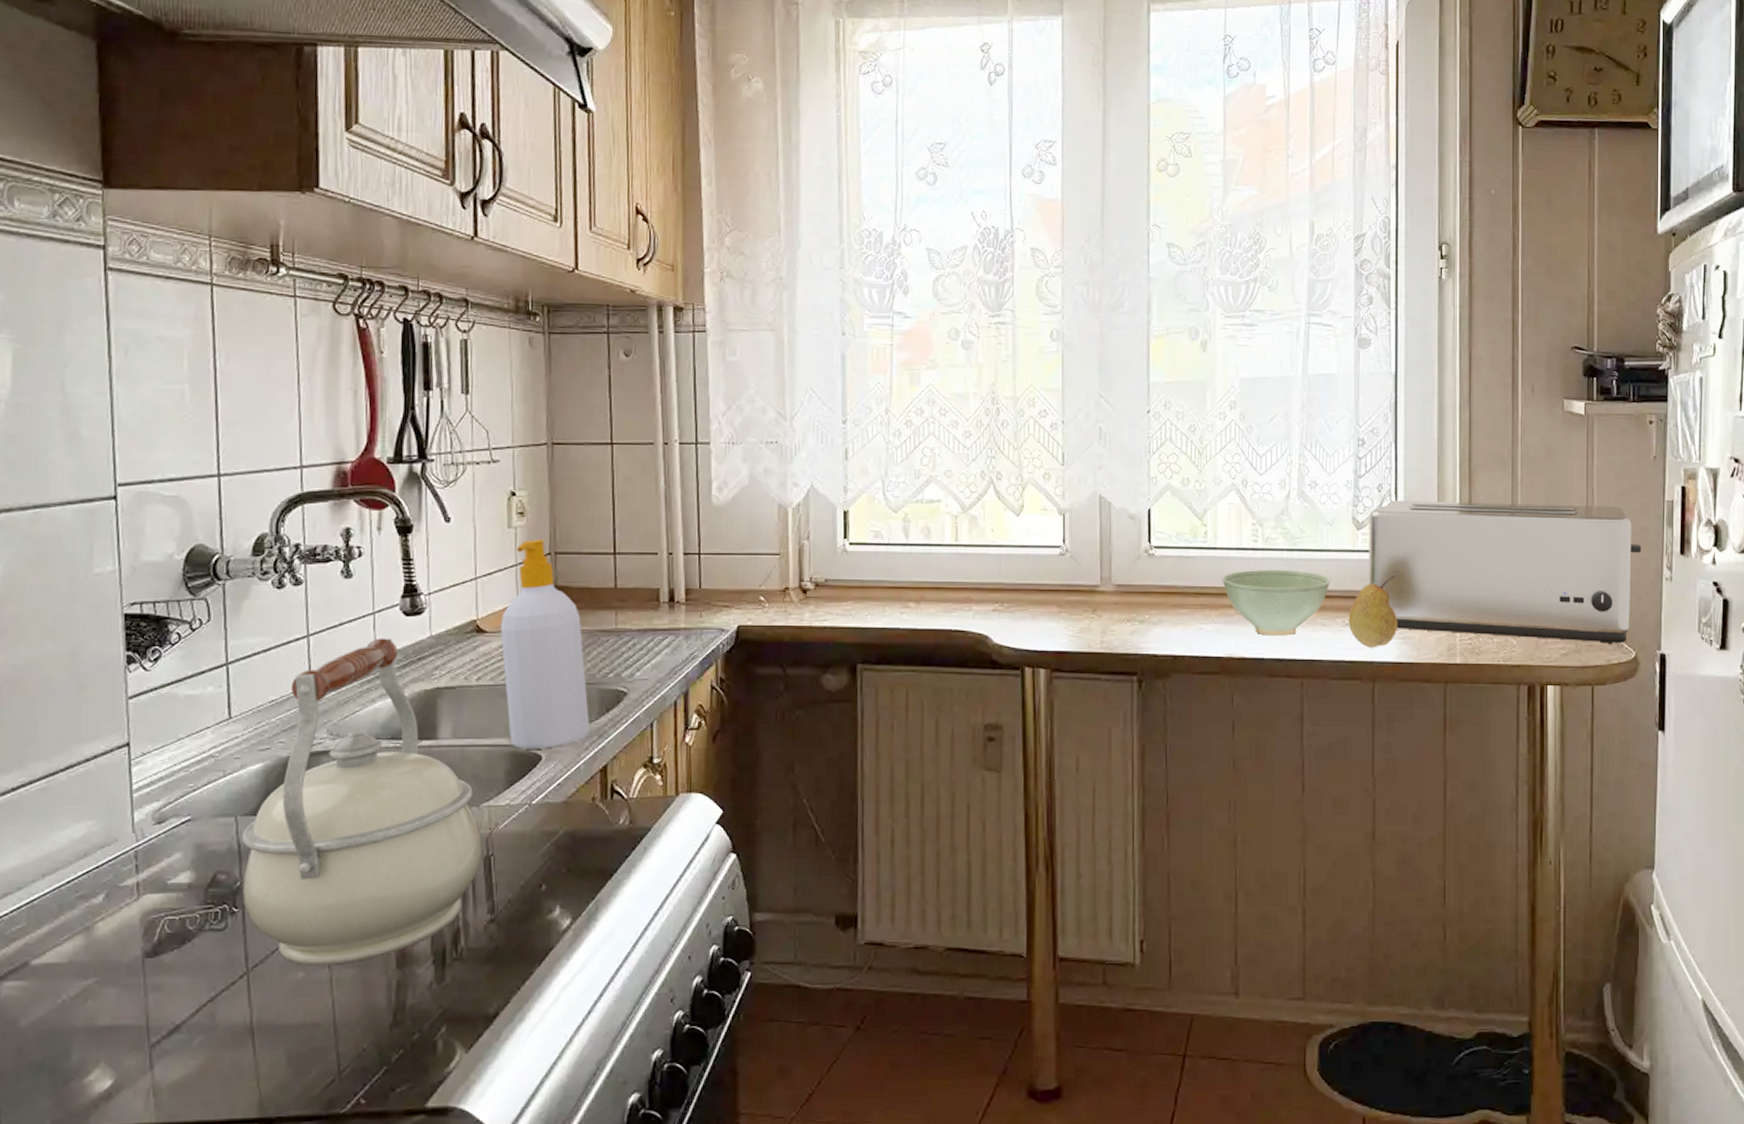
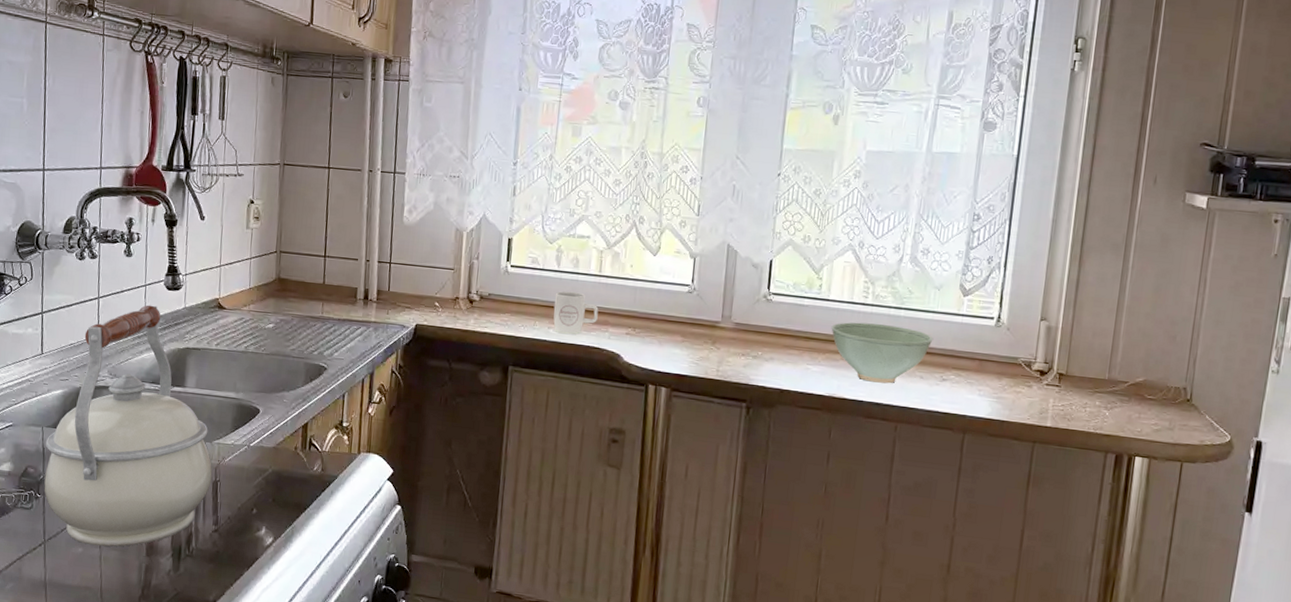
soap bottle: present [500,539,590,749] -> none [235,239,297,405]
mug: none [905,567,958,619] -> present [553,291,599,335]
fruit: present [1348,574,1398,648] -> none [945,339,998,404]
toaster: present [1368,500,1642,643] -> none [969,272,1251,427]

